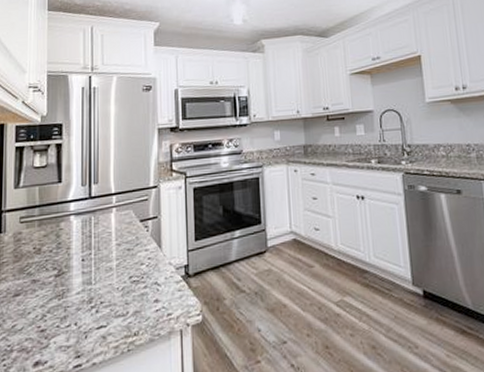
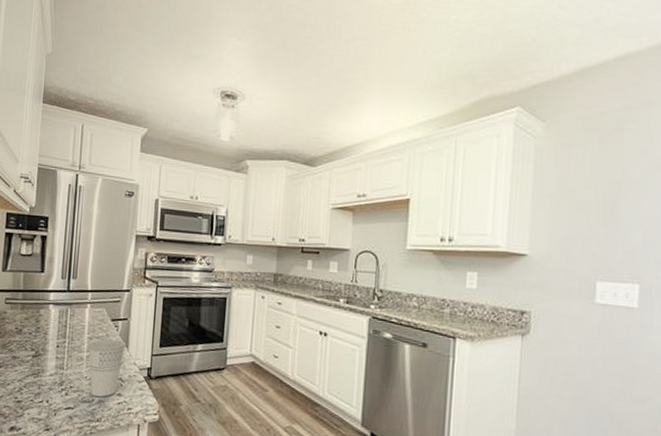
cup: none [115,241,159,308] -> present [87,339,127,397]

